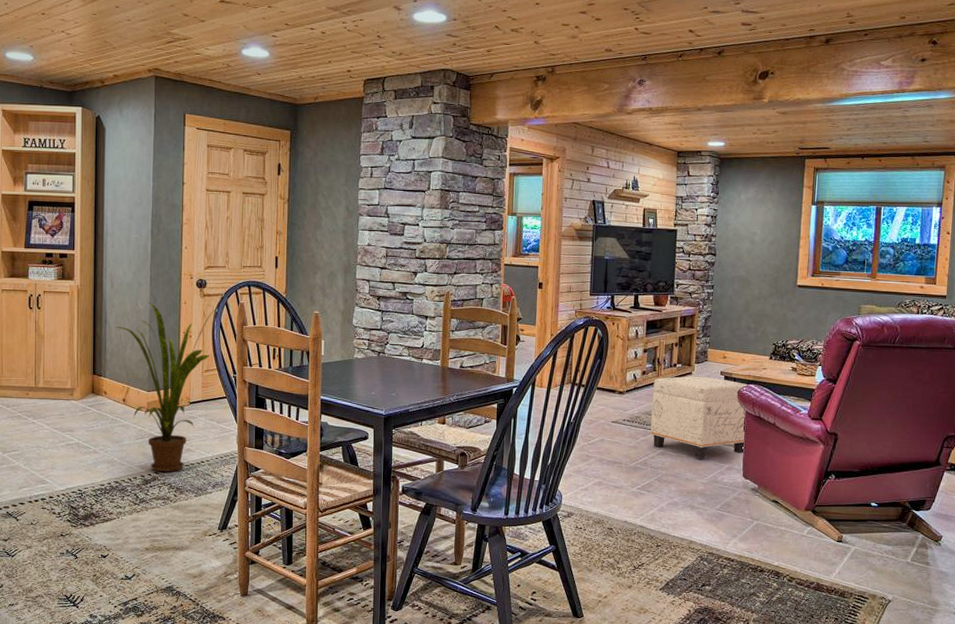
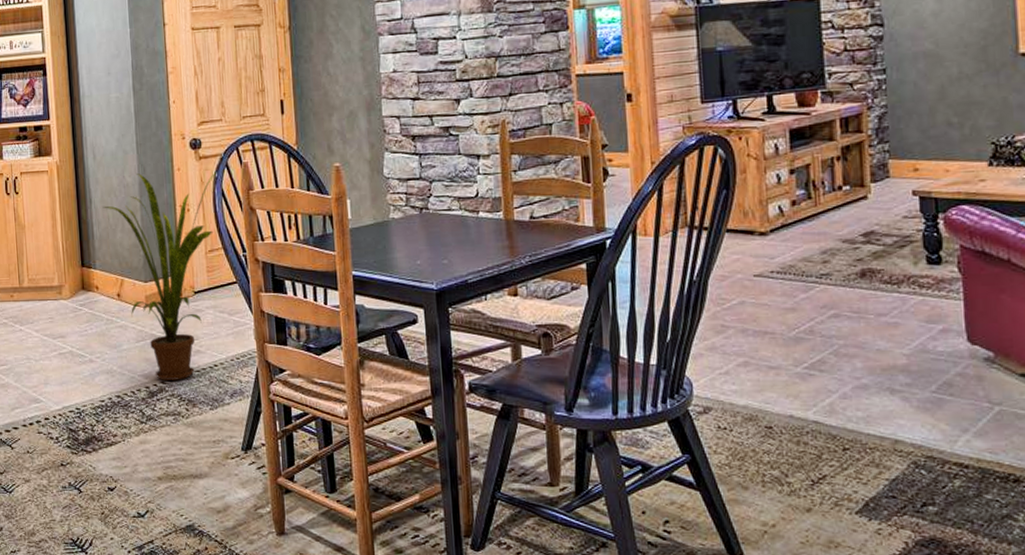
ottoman: present [650,376,749,459] -> none [809,199,967,319]

